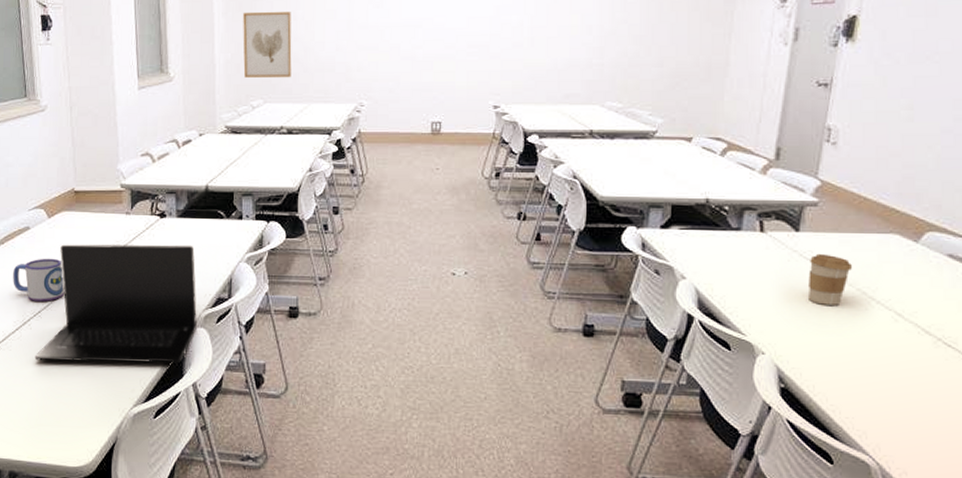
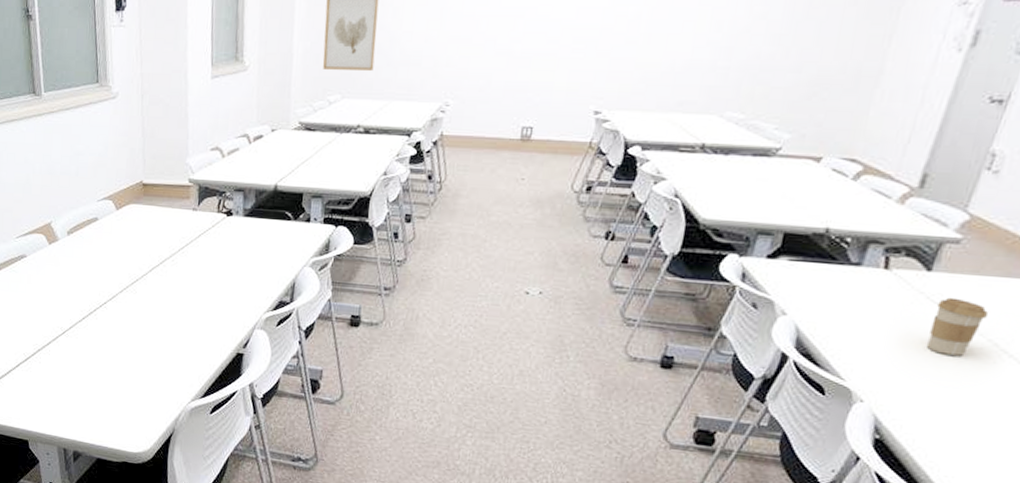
mug: present [13,258,65,302] -> none [81,250,130,293]
laptop: present [34,244,198,364] -> none [99,237,259,363]

